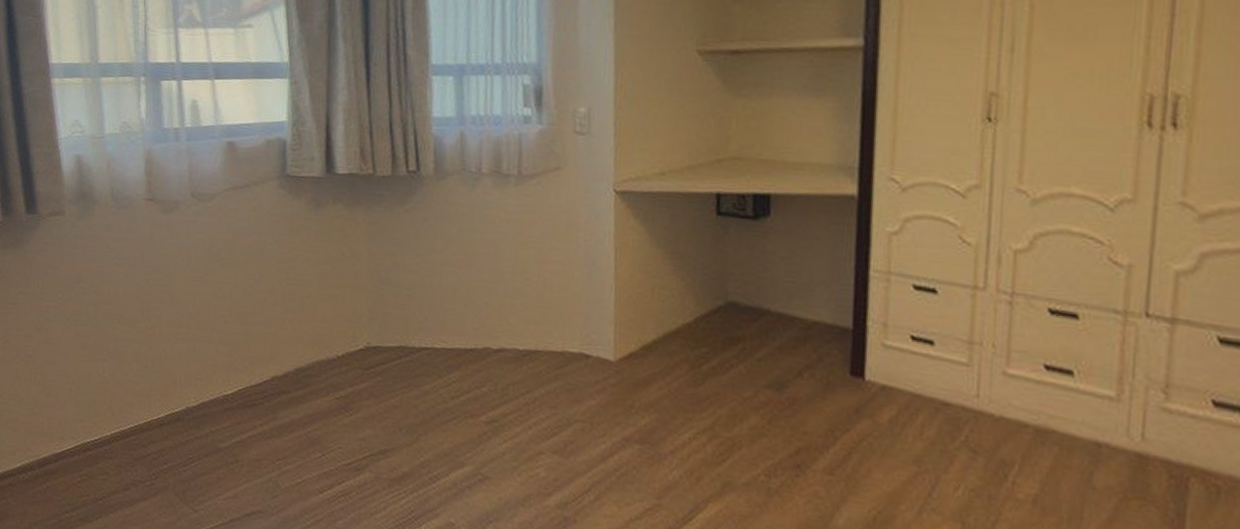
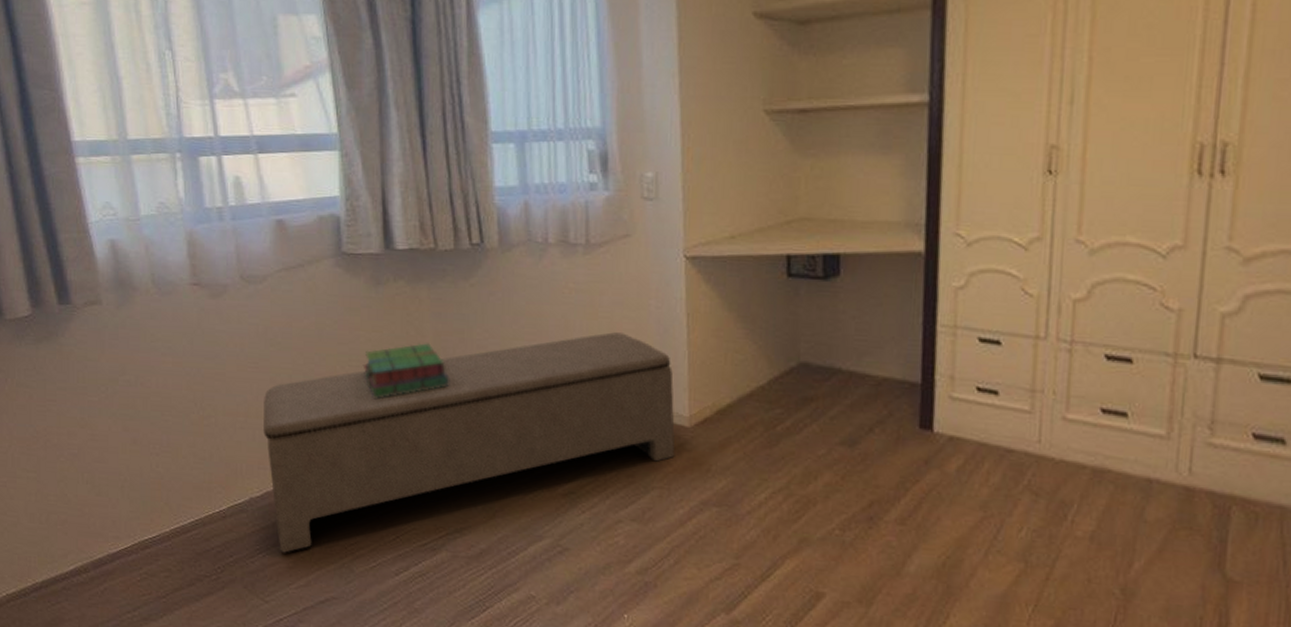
bench: none [203,262,600,464] -> present [264,332,675,553]
stack of books: none [299,265,382,317] -> present [362,343,450,398]

